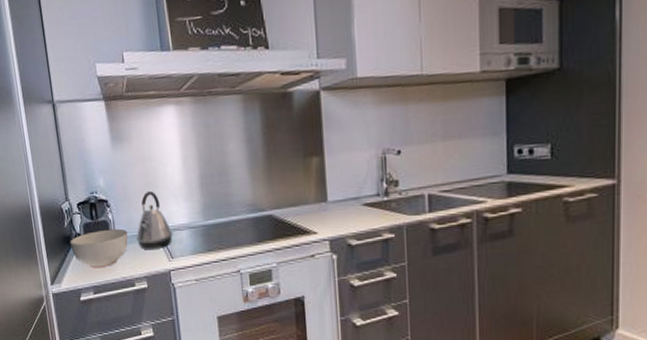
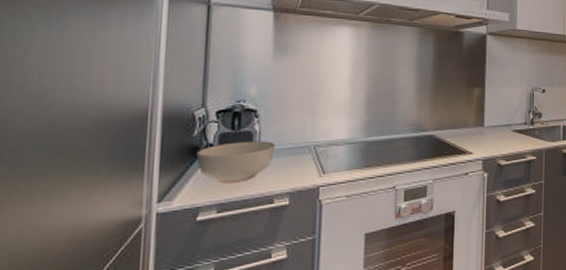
kettle: present [136,191,173,250] -> none [285,105,329,165]

